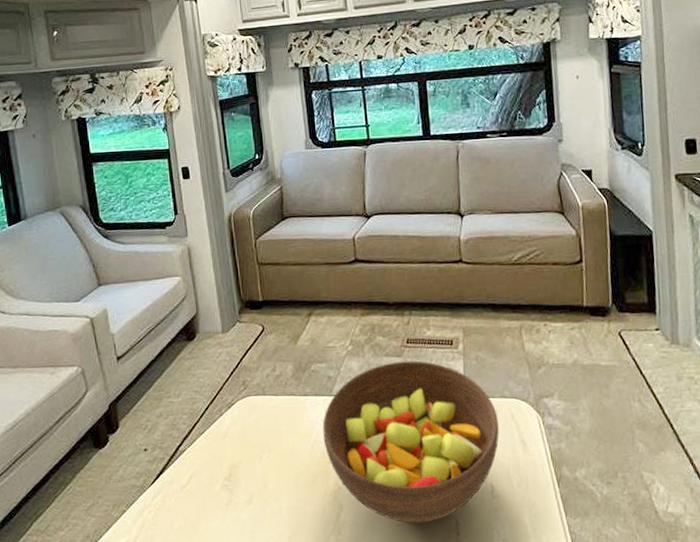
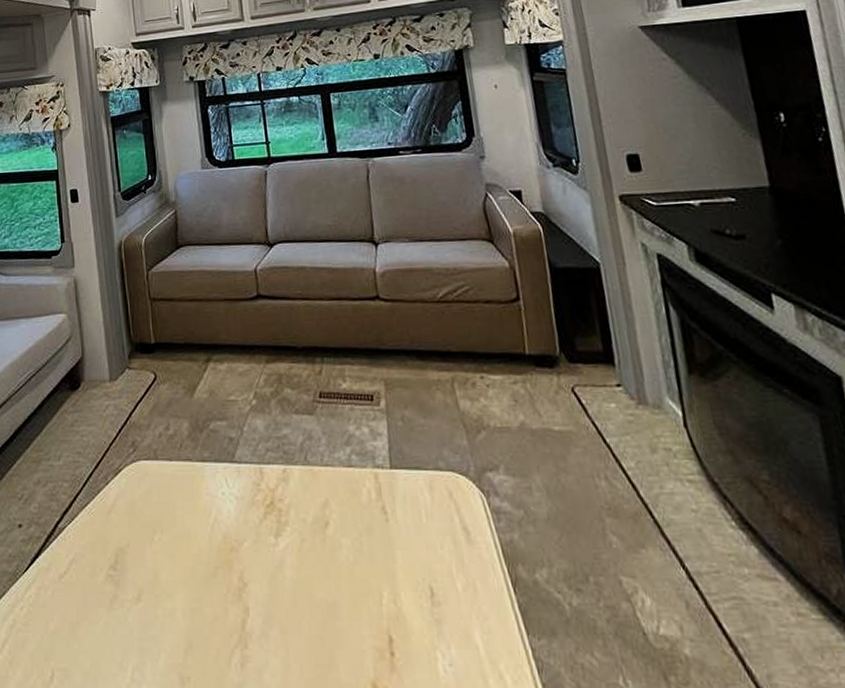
fruit bowl: present [322,360,499,523] -> none [223,420,436,637]

